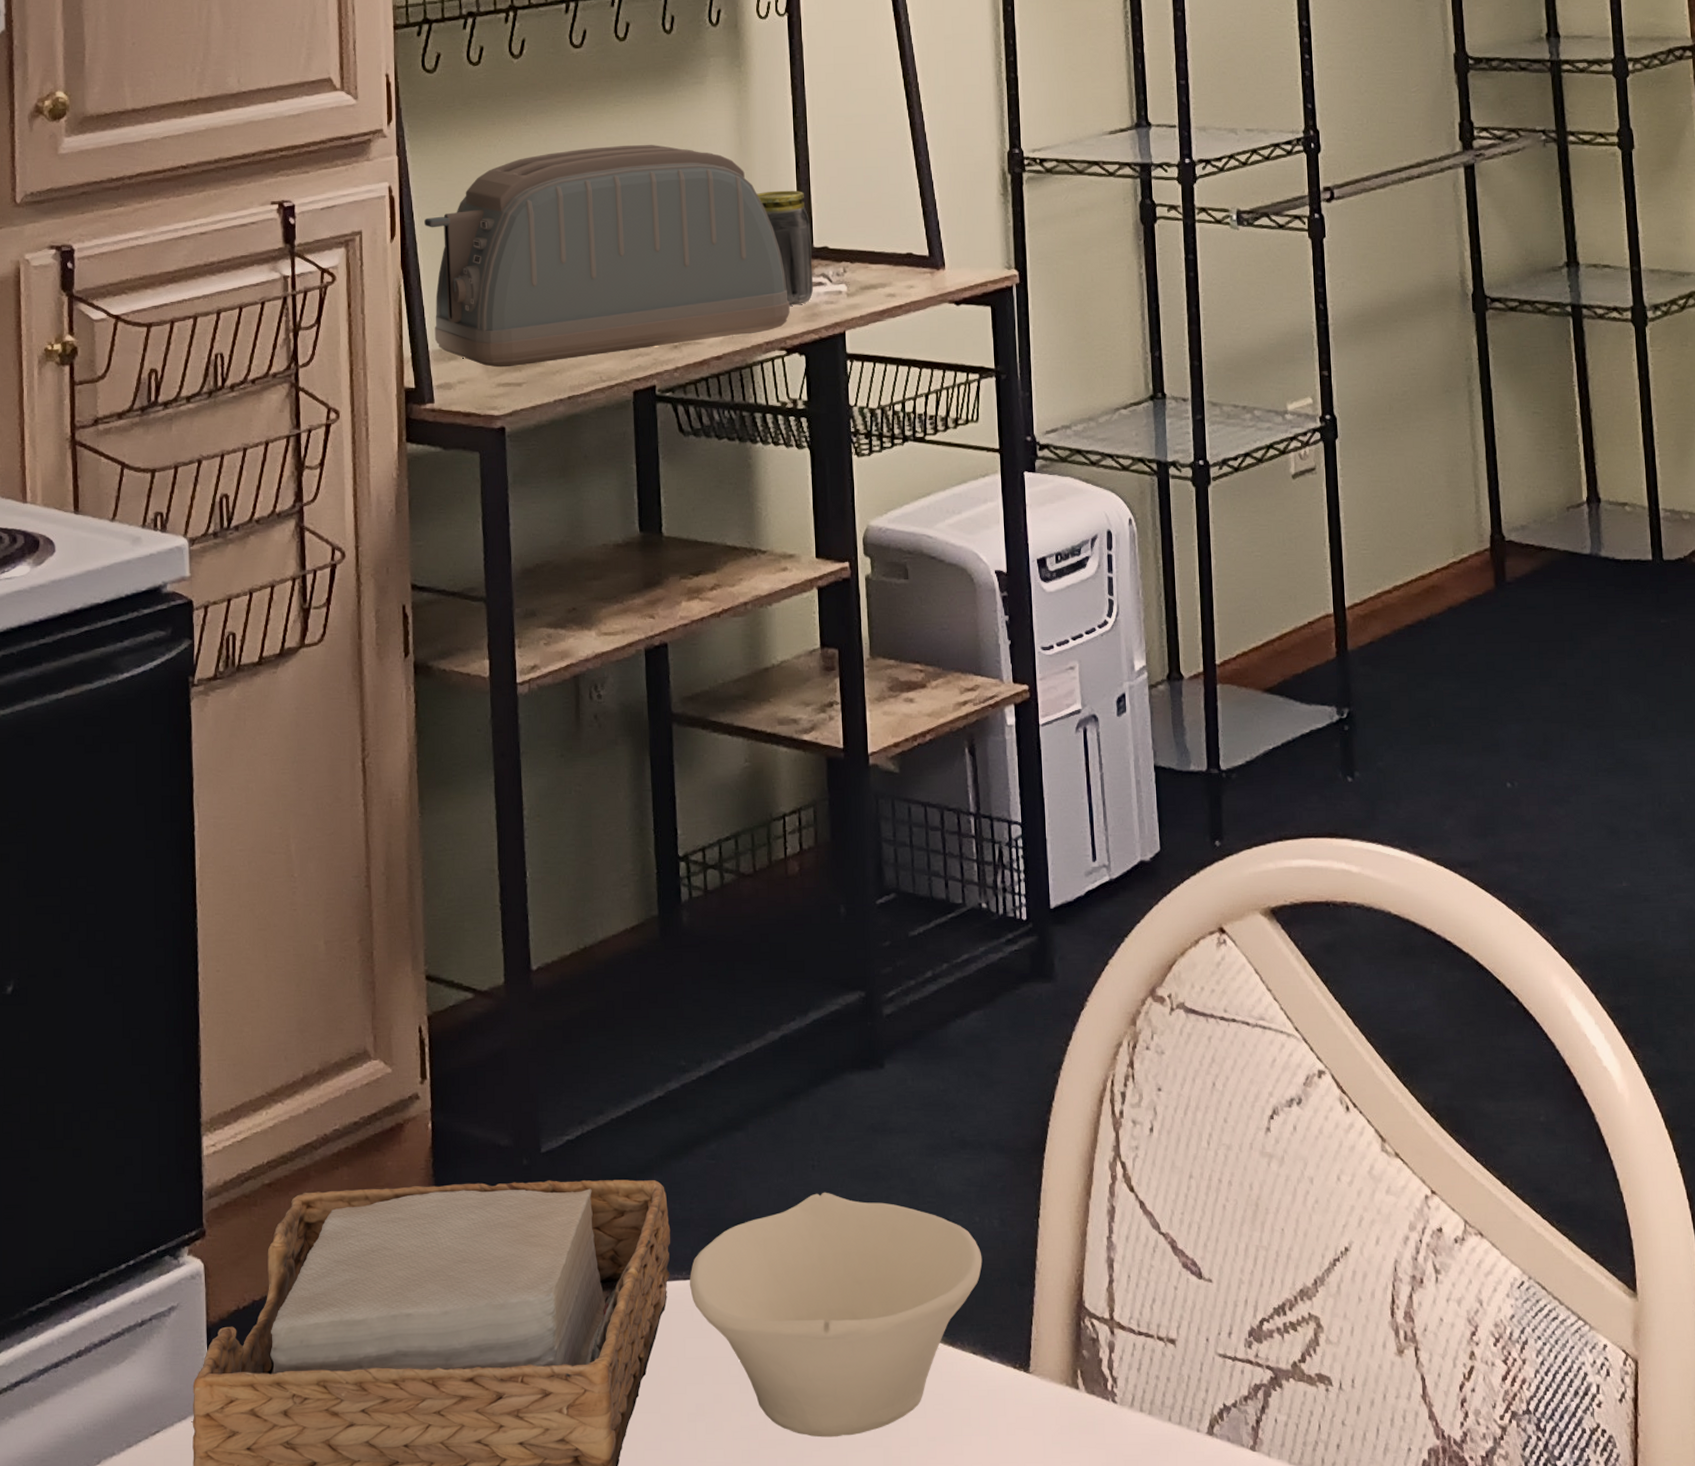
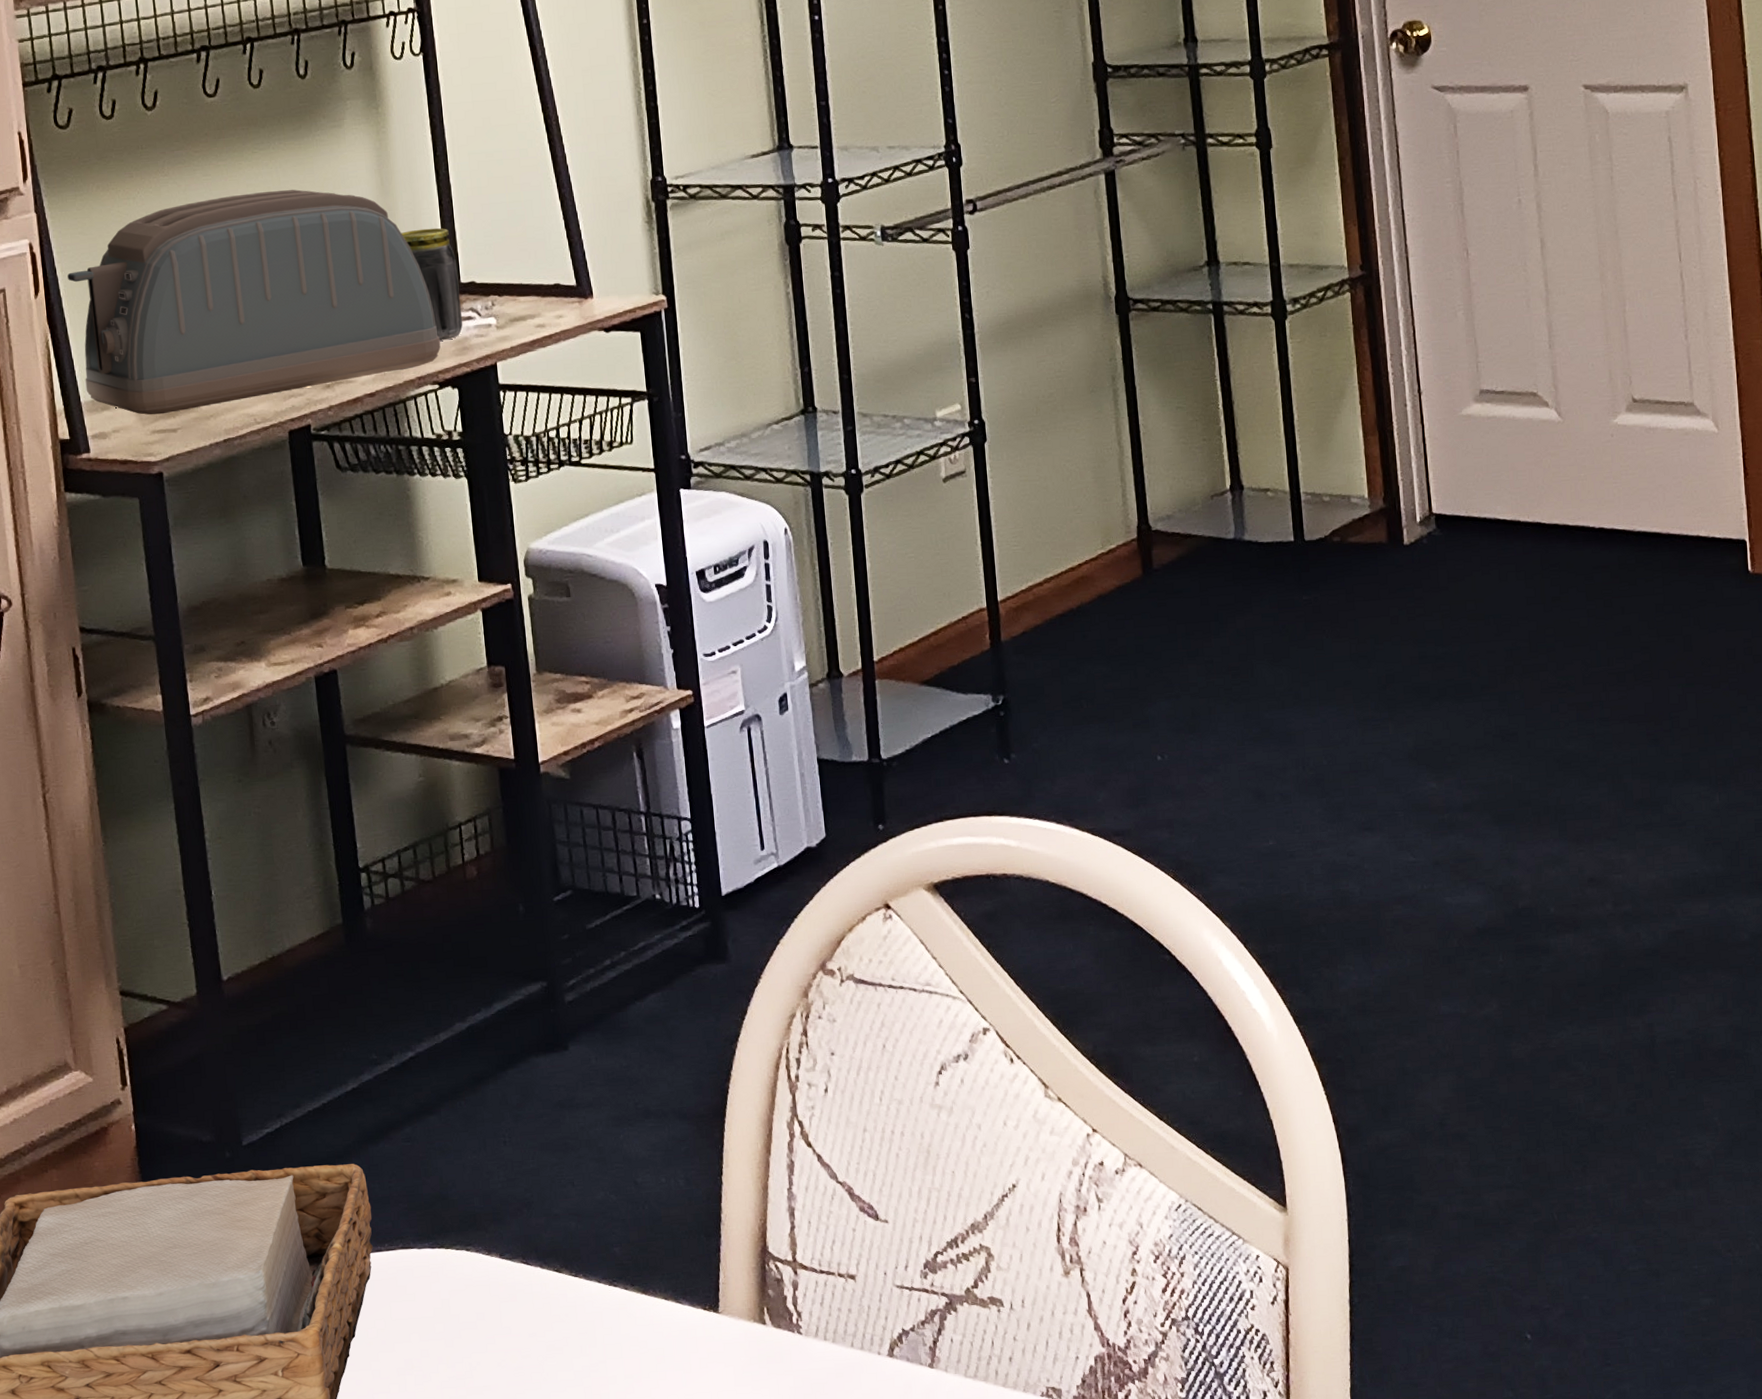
bowl: present [689,1192,983,1438] -> none [391,1164,670,1382]

